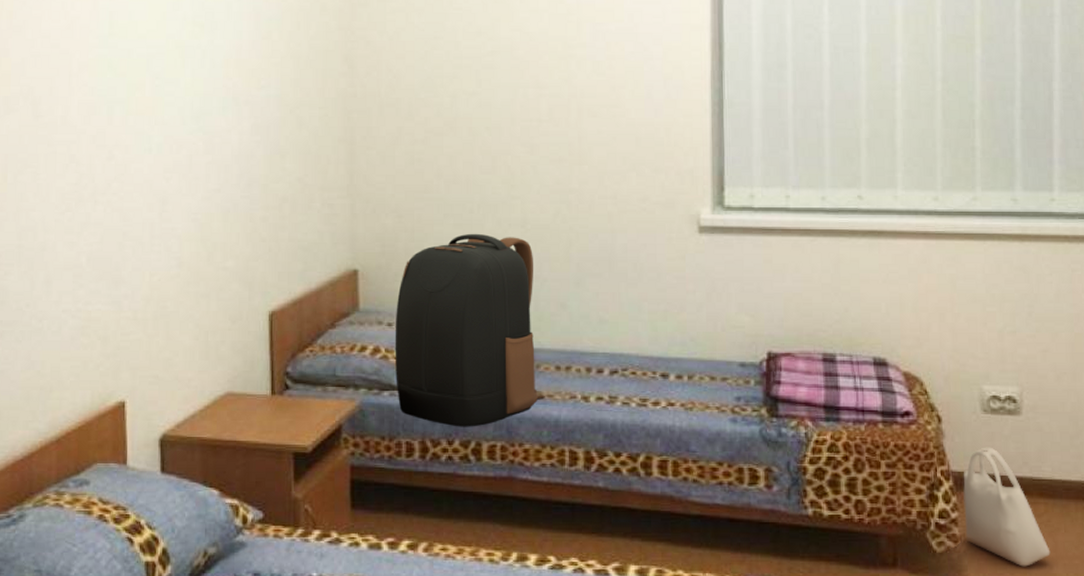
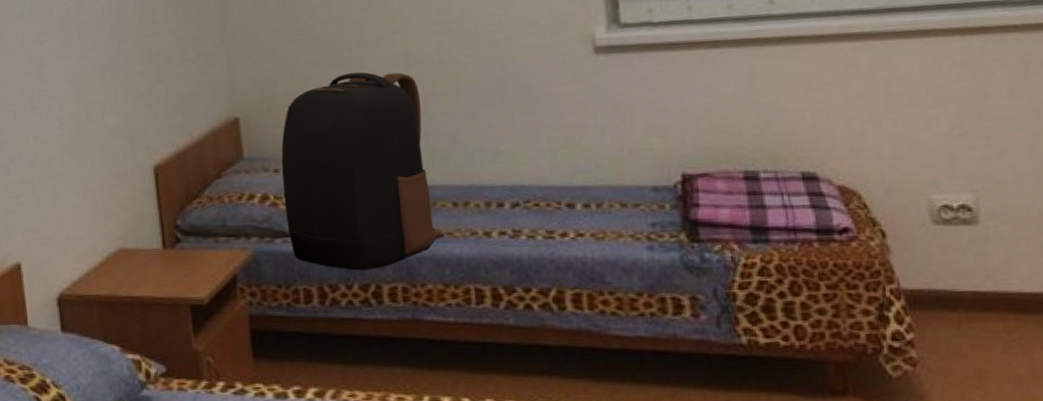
handbag: present [963,447,1051,567] -> none [916,261,1027,389]

